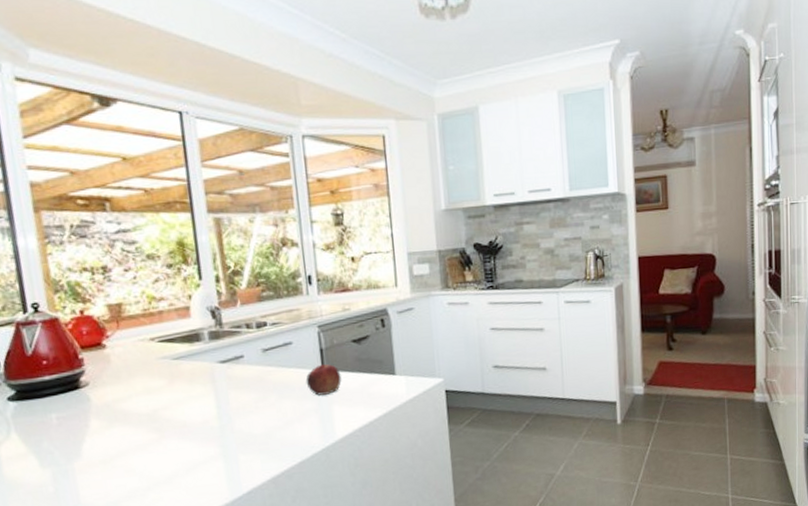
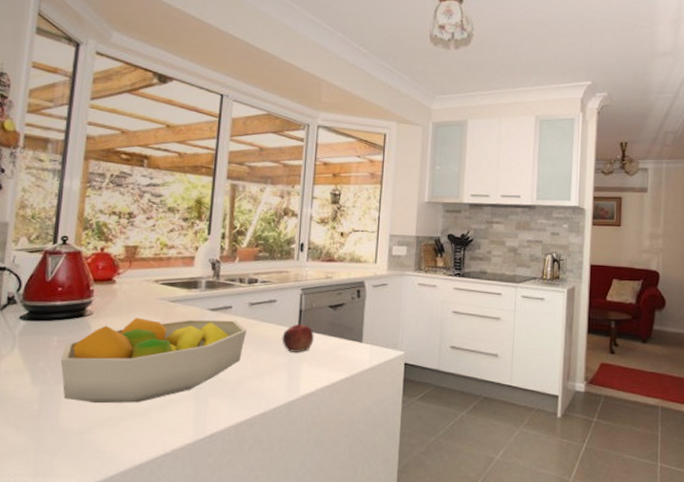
fruit bowl: none [65,370,266,478] -> present [60,317,247,404]

